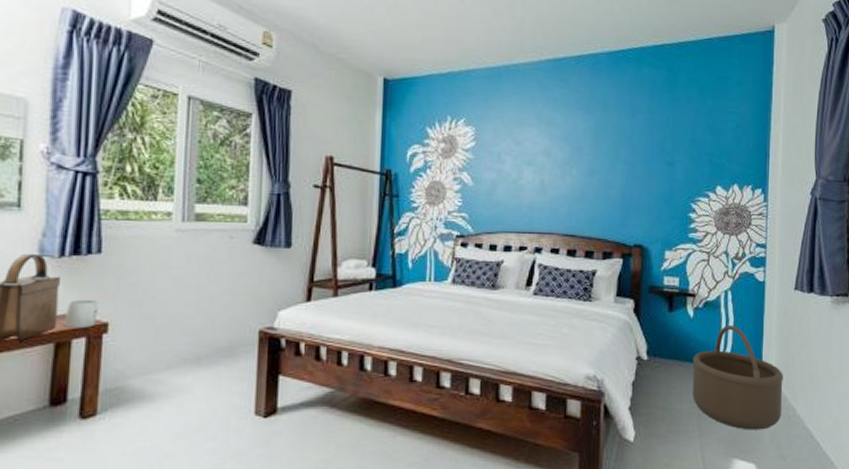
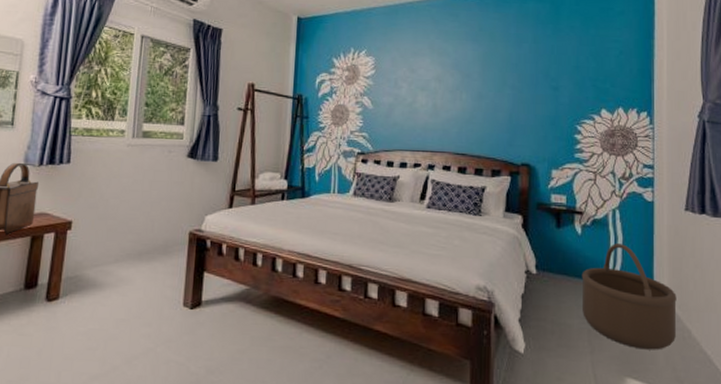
mug: present [65,299,99,329] -> none [39,200,66,226]

